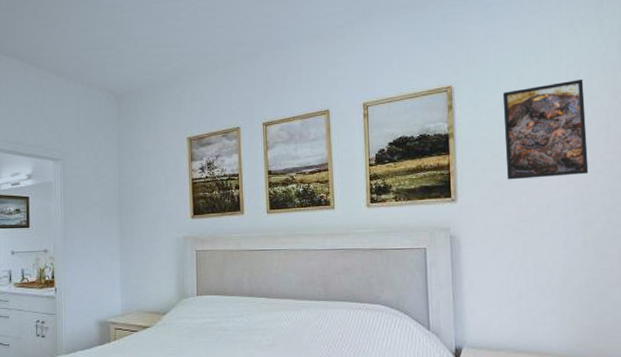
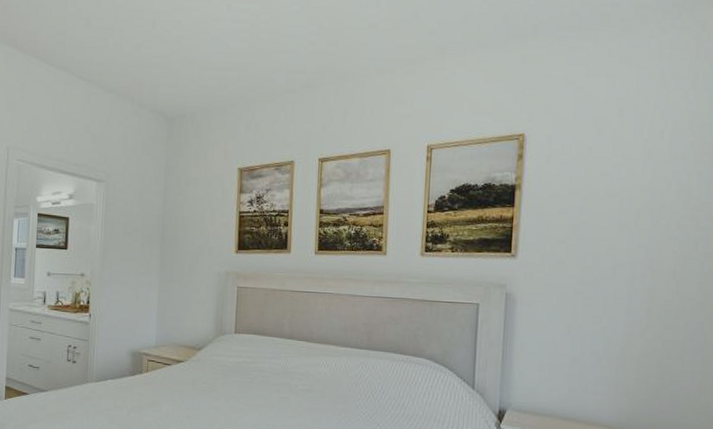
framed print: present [502,80,589,180] -> none [573,137,668,240]

